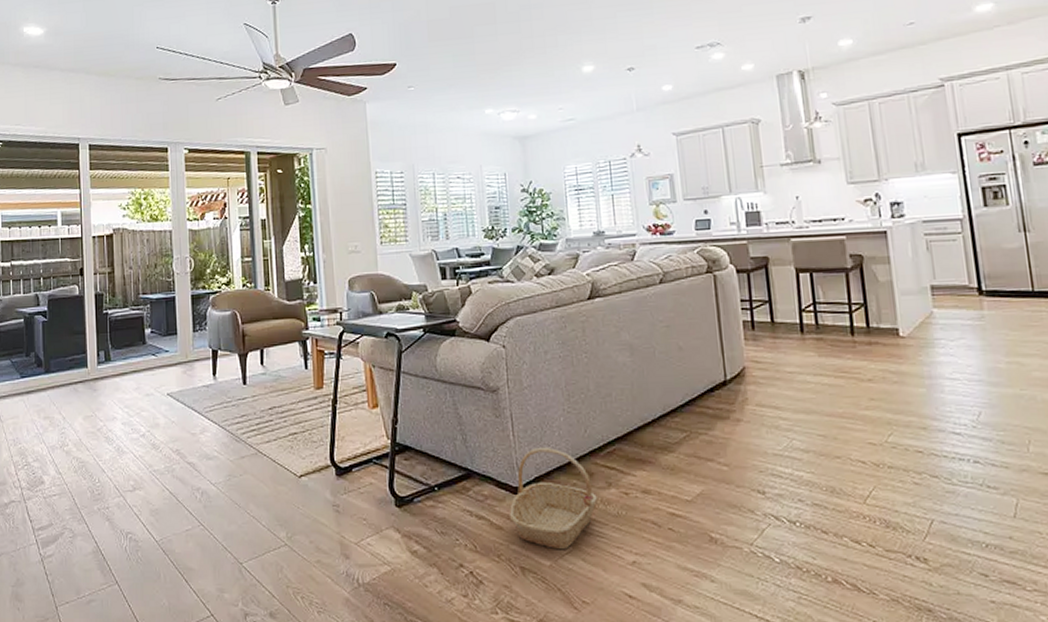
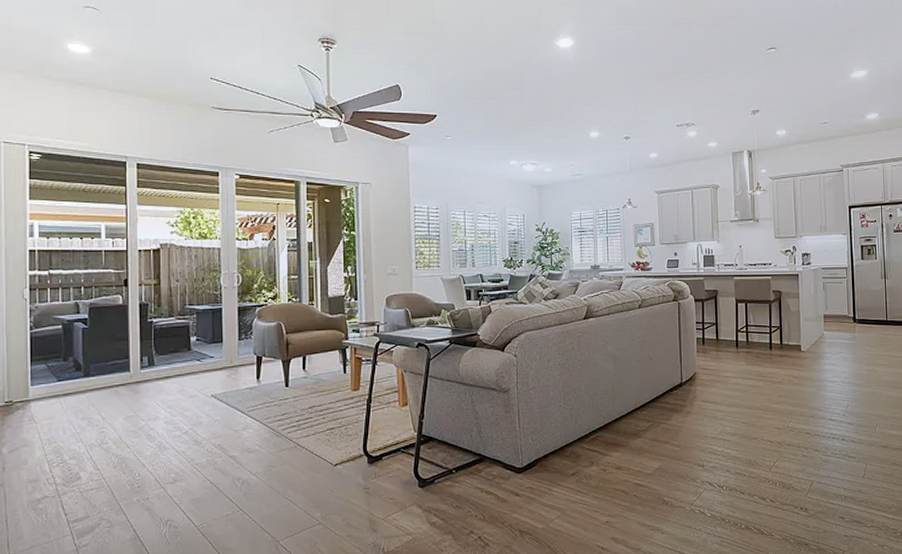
basket: present [509,446,597,550] -> none [513,435,582,516]

